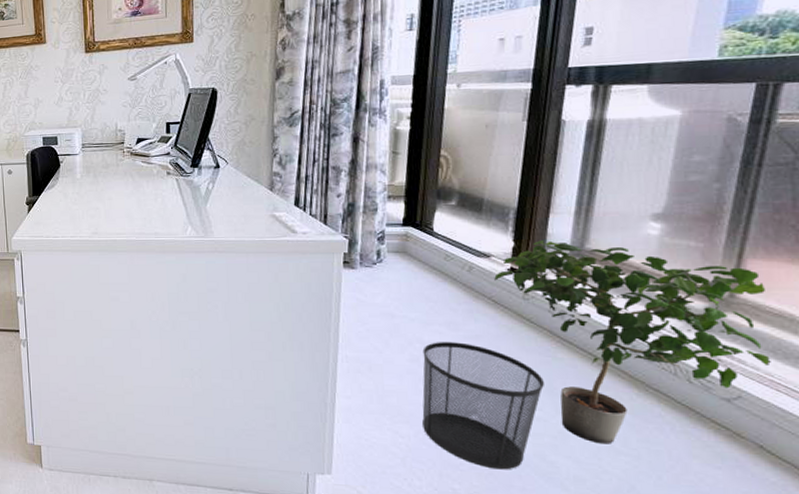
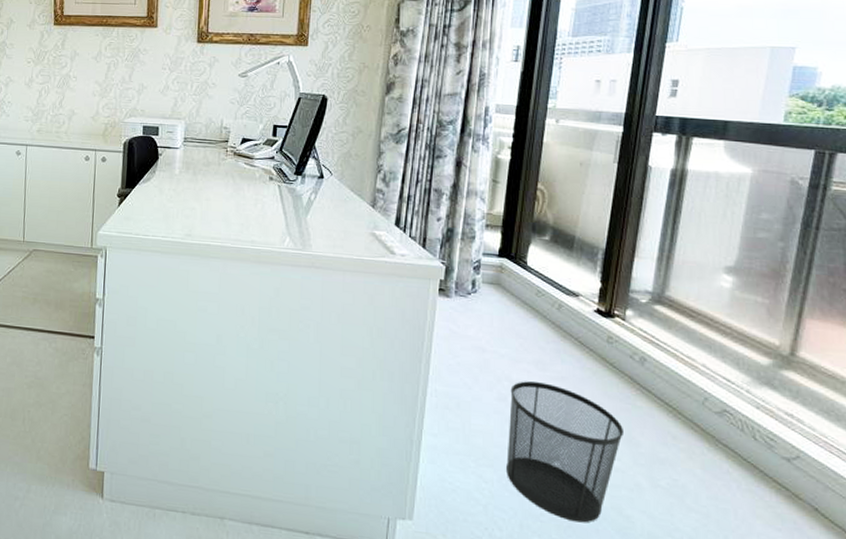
potted plant: present [494,240,771,444] -> none [581,284,825,500]

